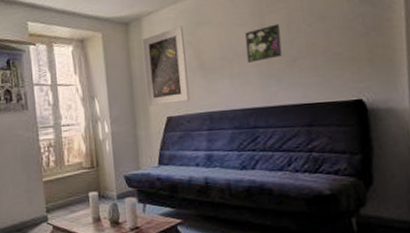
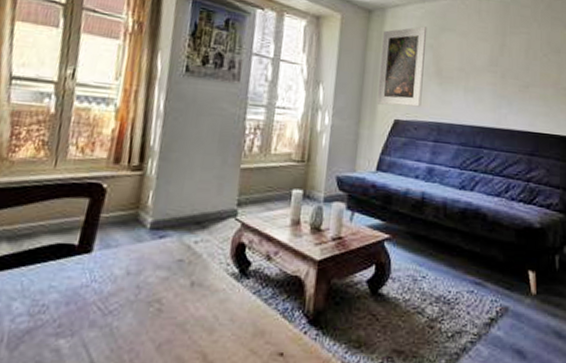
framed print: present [245,24,283,63] -> none [484,46,519,81]

